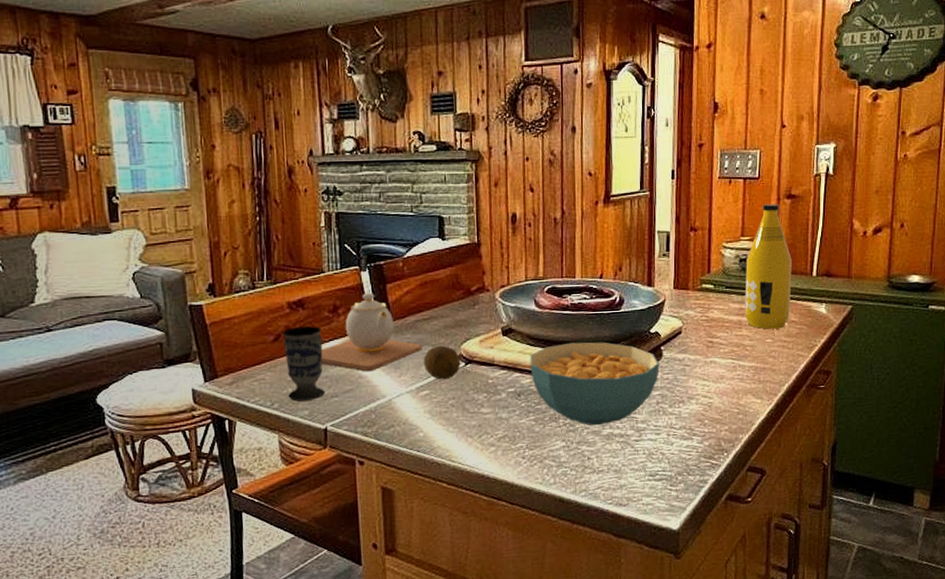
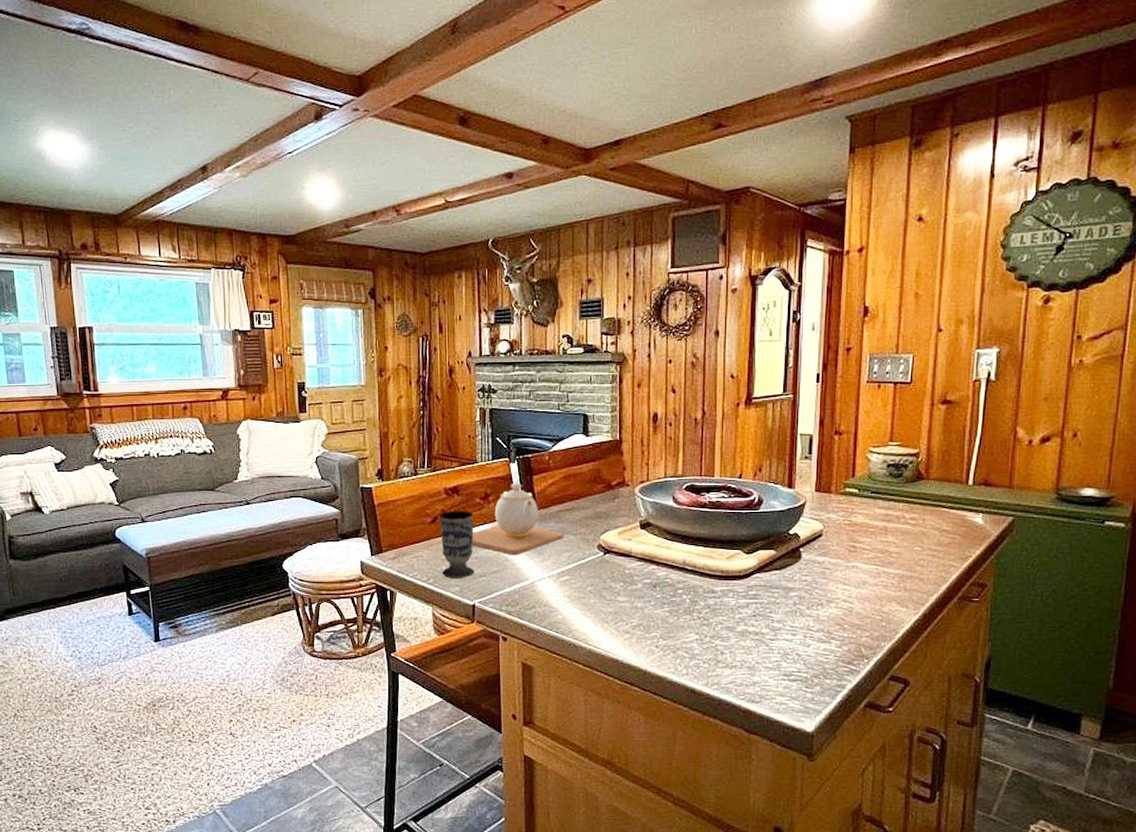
fruit: present [423,345,461,380] -> none [564,535,600,567]
cereal bowl: present [530,342,659,426] -> none [666,539,798,622]
bottle: present [745,204,792,330] -> none [891,409,945,537]

